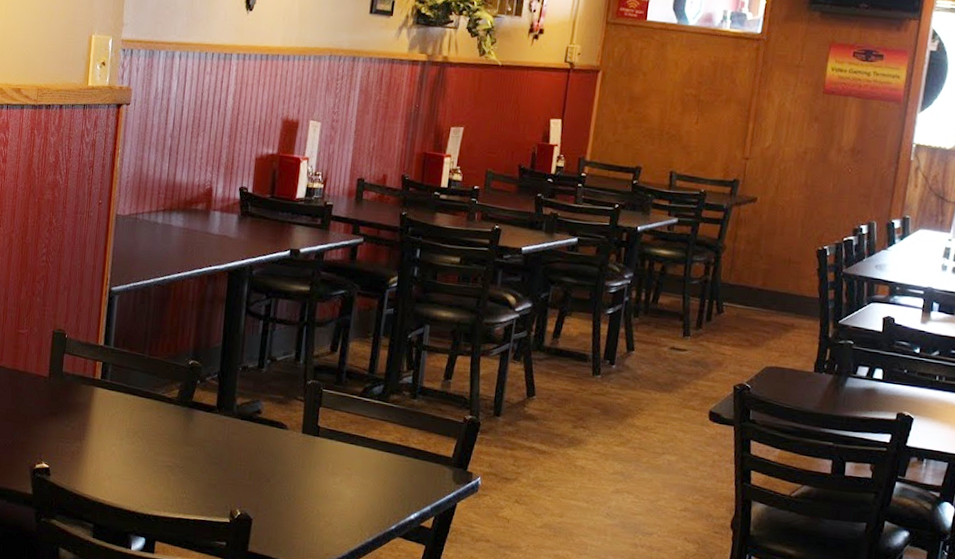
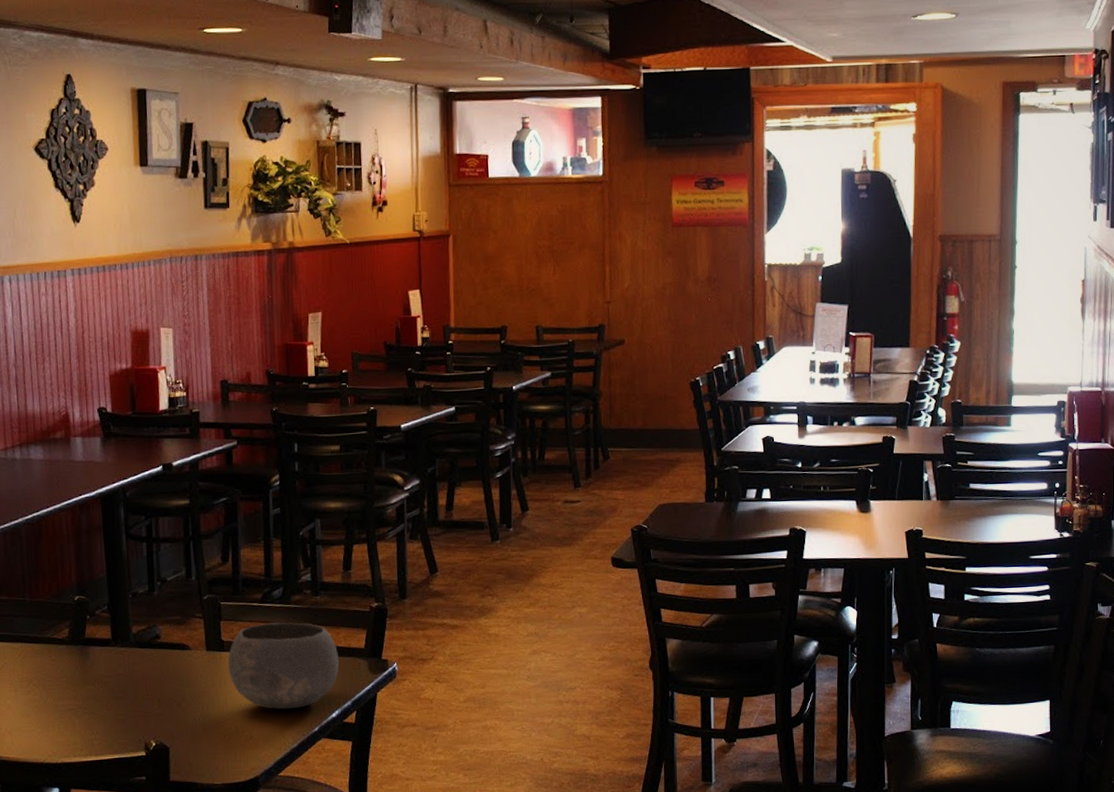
bowl: none [319,416,426,504] -> present [227,622,339,710]

